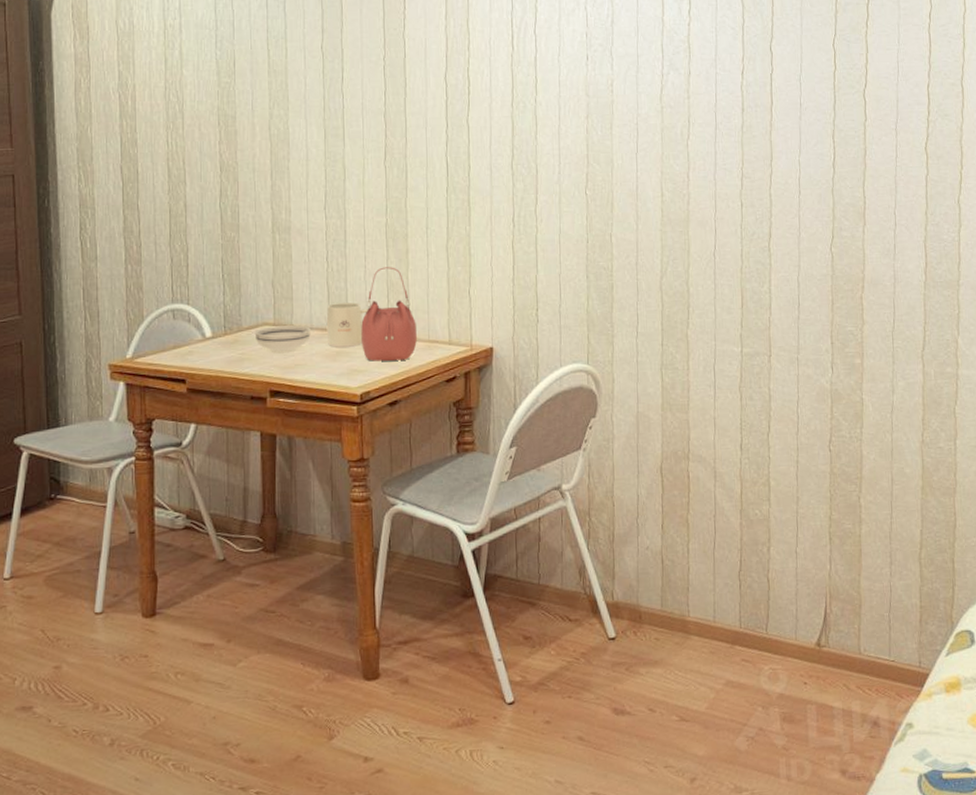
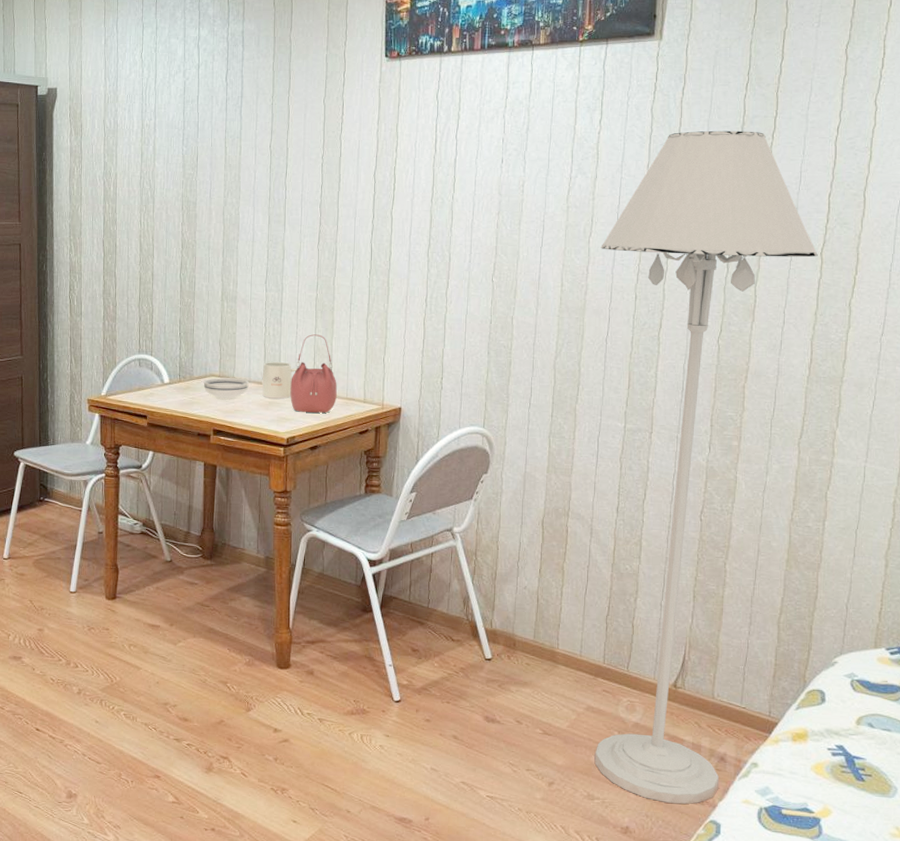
floor lamp: none [700,19,923,785] -> present [594,130,818,805]

